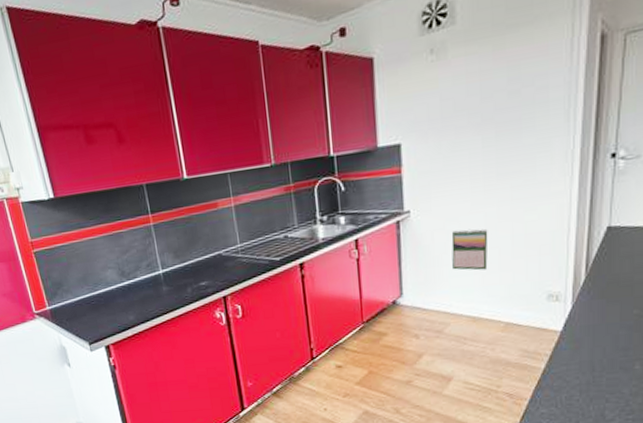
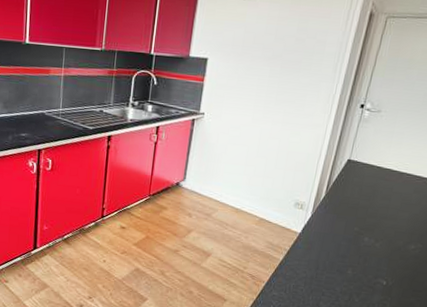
calendar: present [451,228,488,271] -> none [228,136,261,173]

